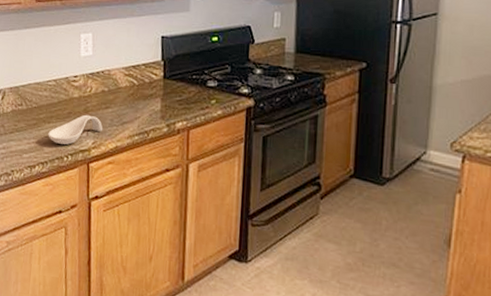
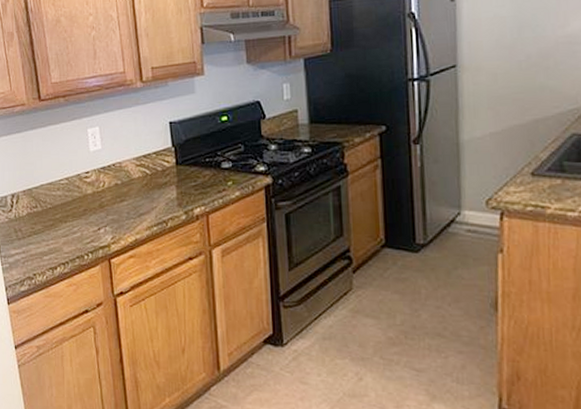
spoon rest: present [48,114,103,145] -> none [66,210,121,244]

